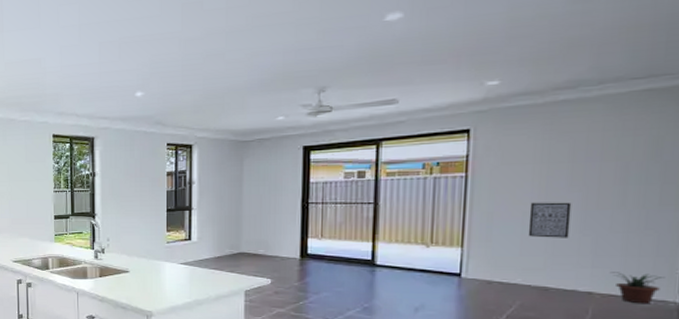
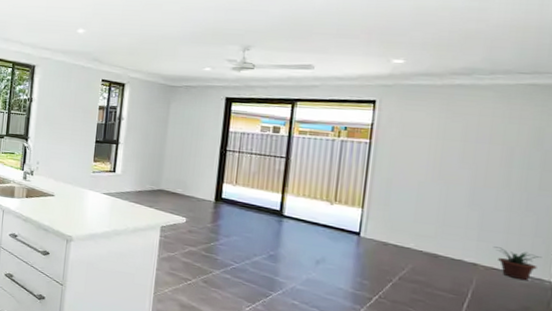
wall art: present [528,202,572,238] -> none [422,174,462,211]

